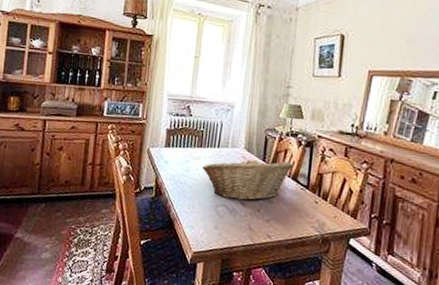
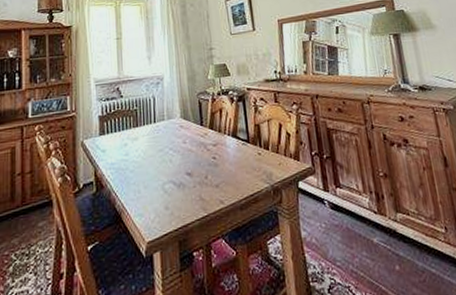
fruit basket: present [202,159,294,201] -> none [142,120,231,173]

